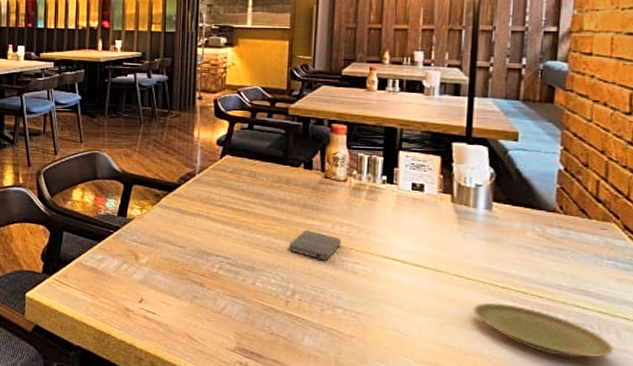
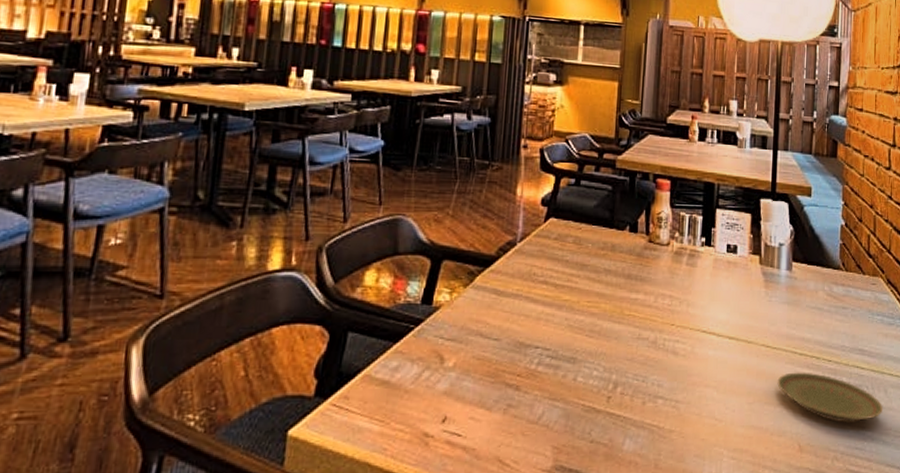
smartphone: present [288,230,342,261] -> none [611,306,664,342]

